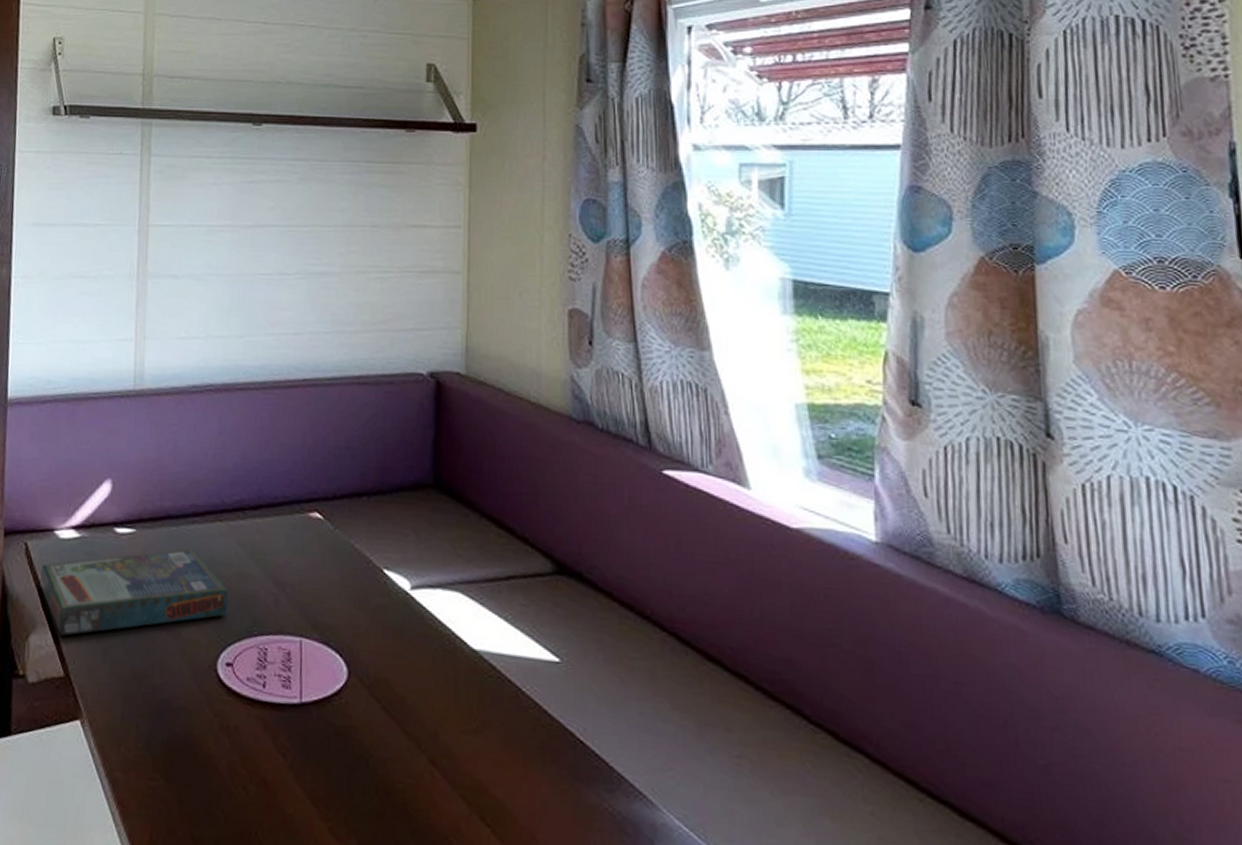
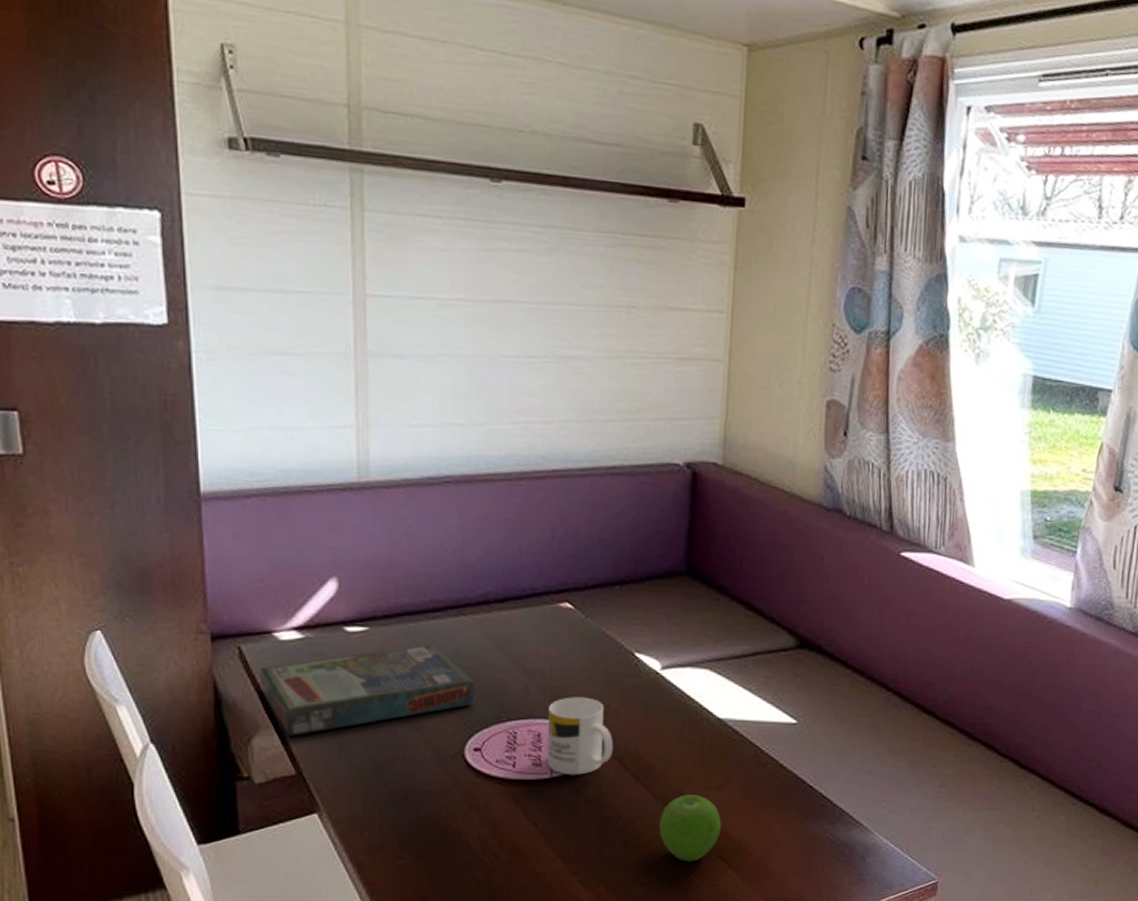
mug: none [297,613,364,703] -> present [547,697,614,775]
fruit: none [412,737,481,821] -> present [658,794,721,862]

